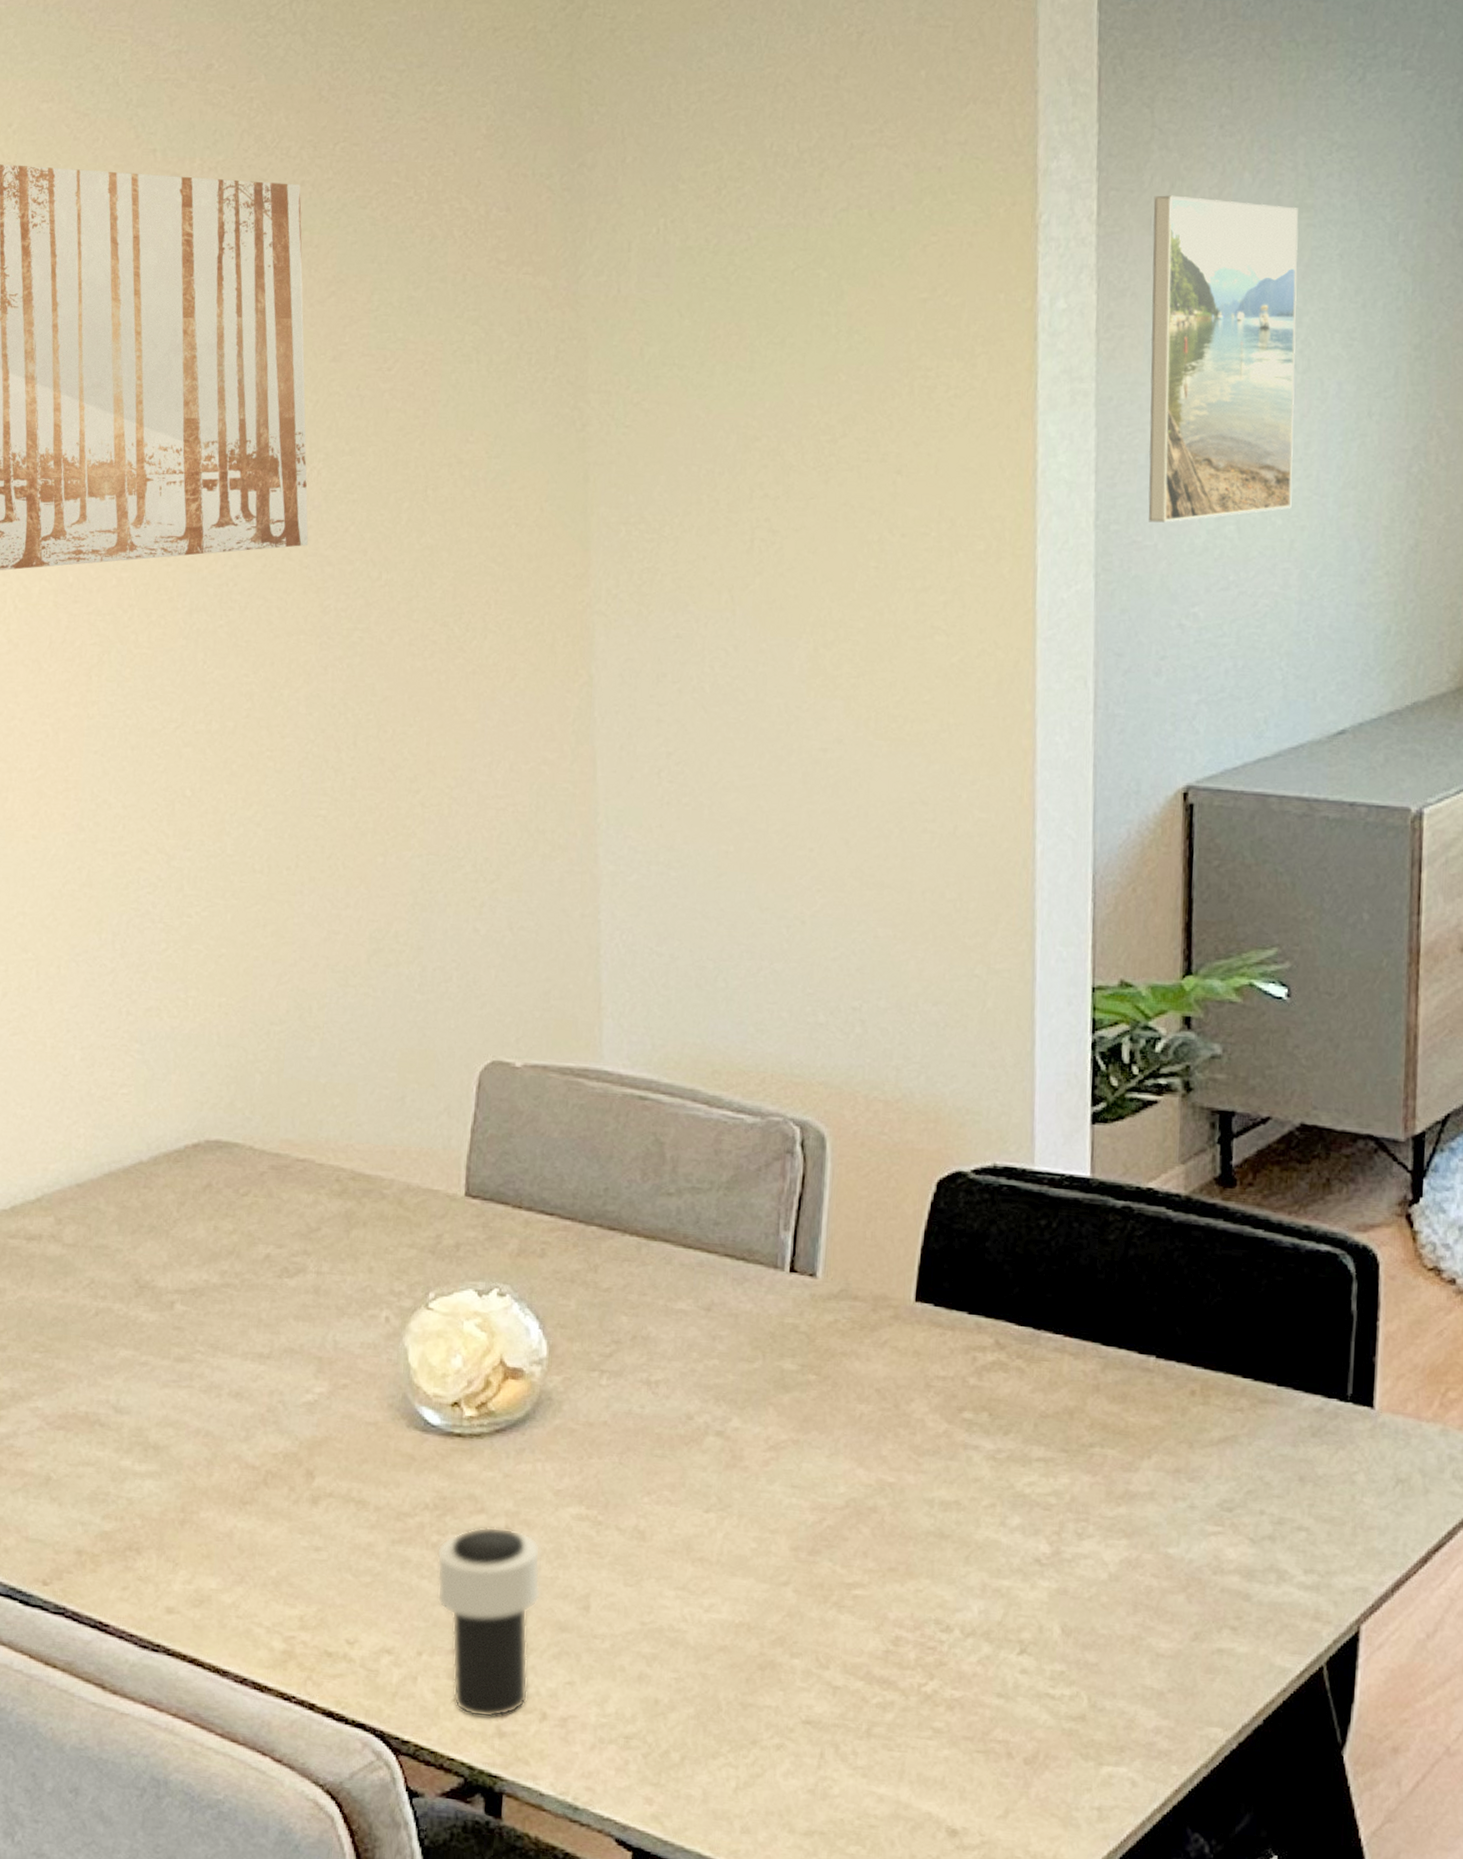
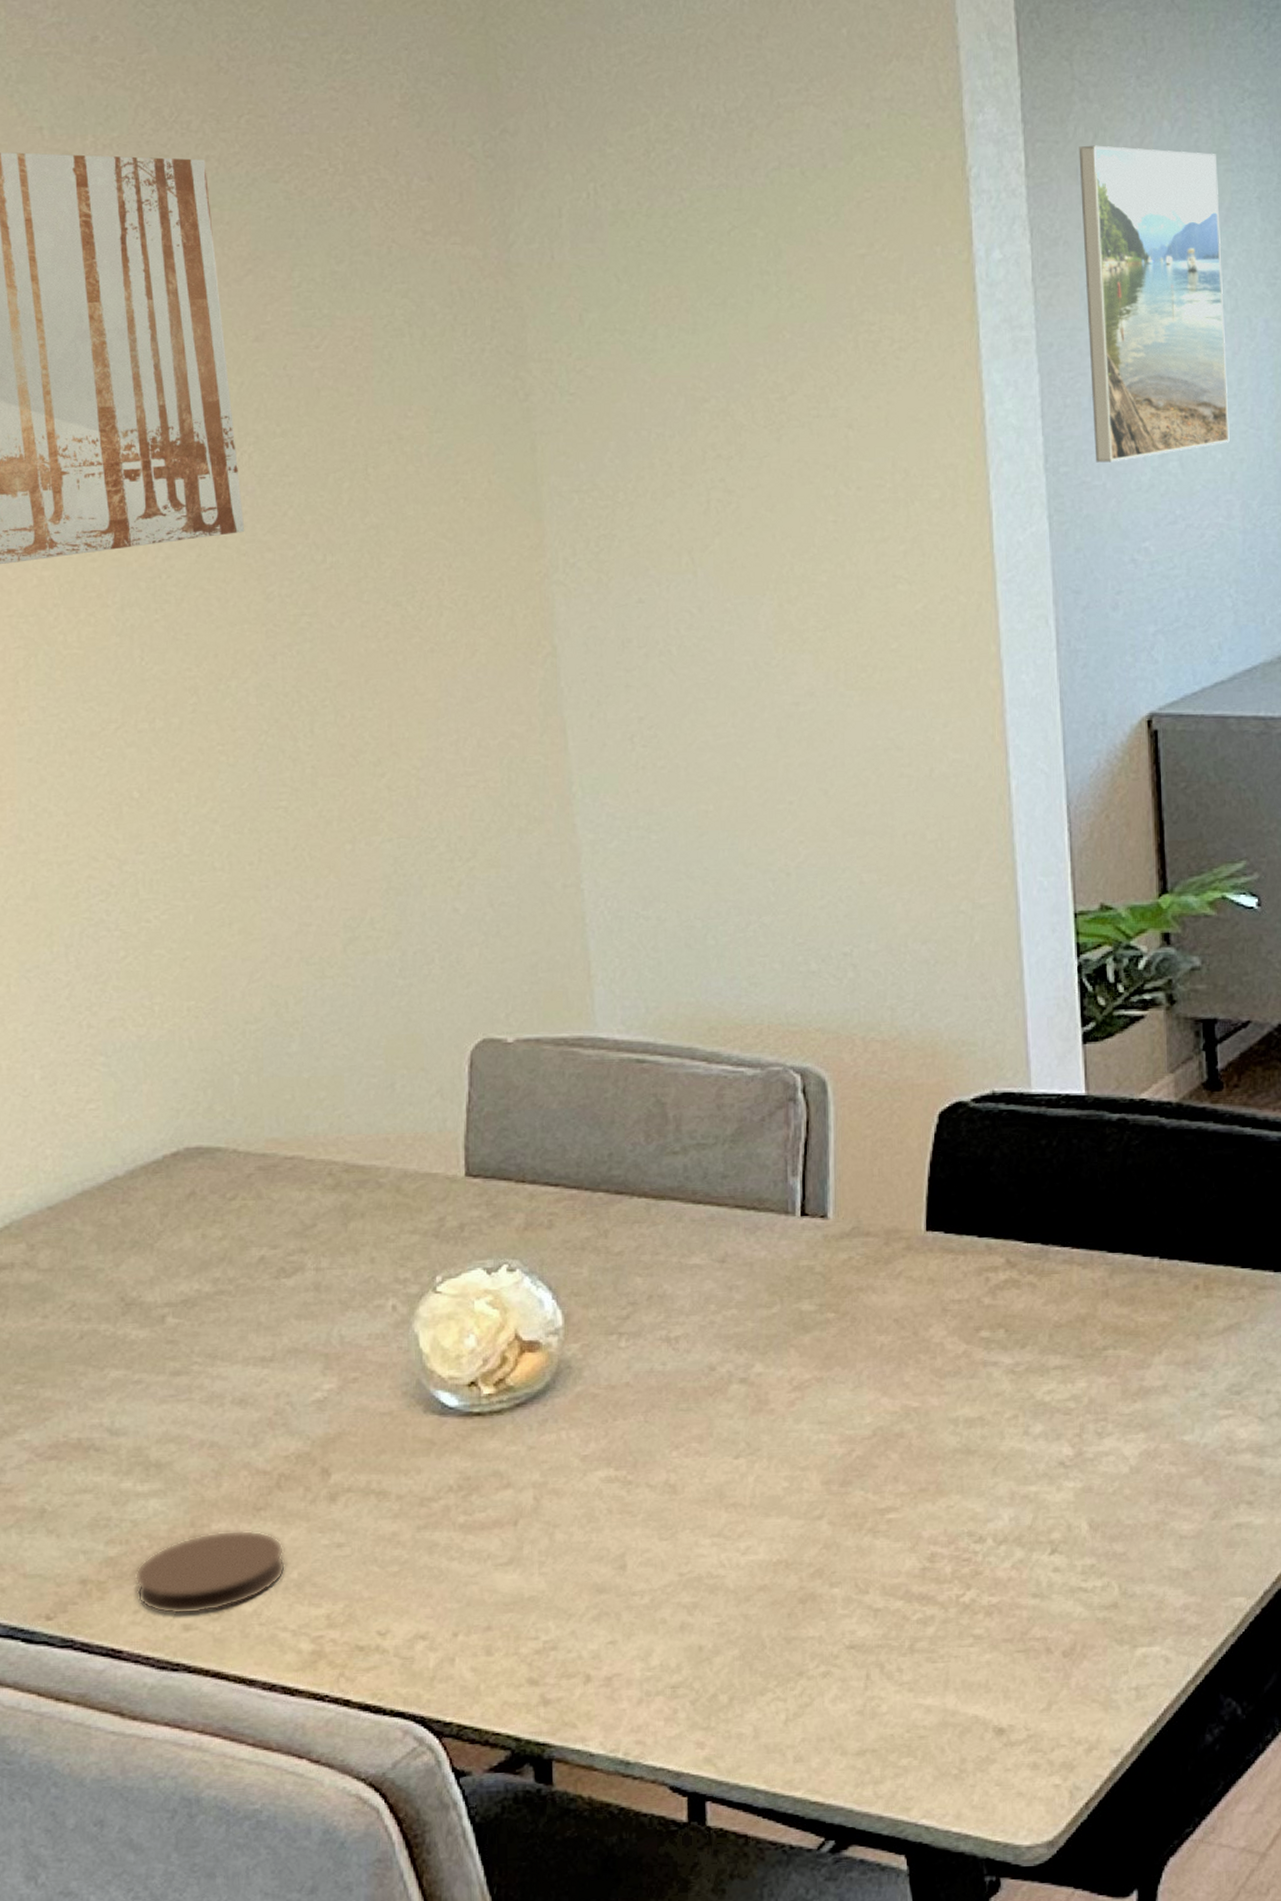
coaster: none [125,1519,266,1599] -> present [134,1530,286,1615]
cup: present [436,1526,542,1718] -> none [464,1499,576,1689]

